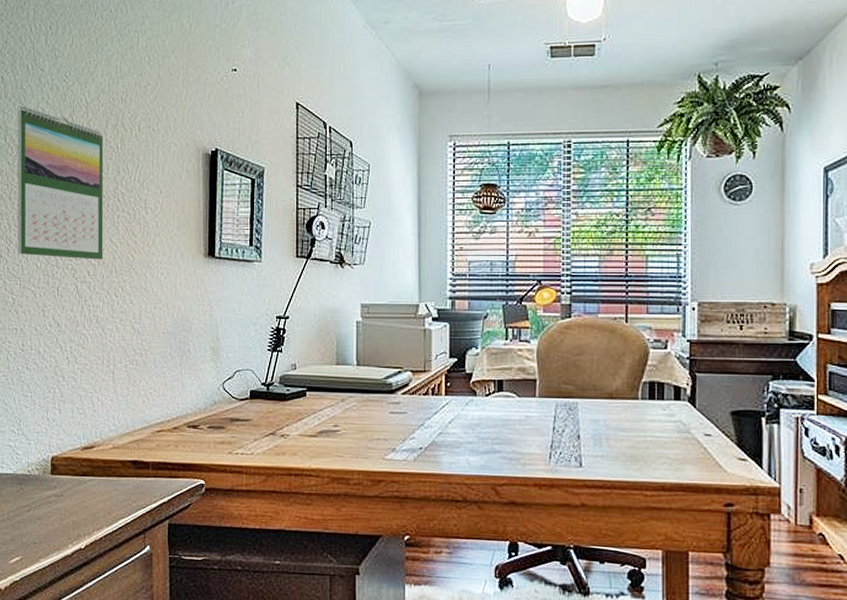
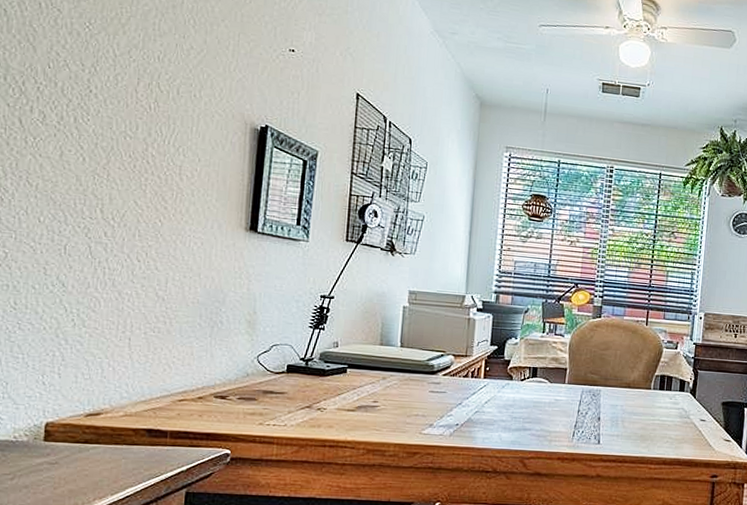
calendar: present [17,106,104,260] -> none [13,45,133,222]

